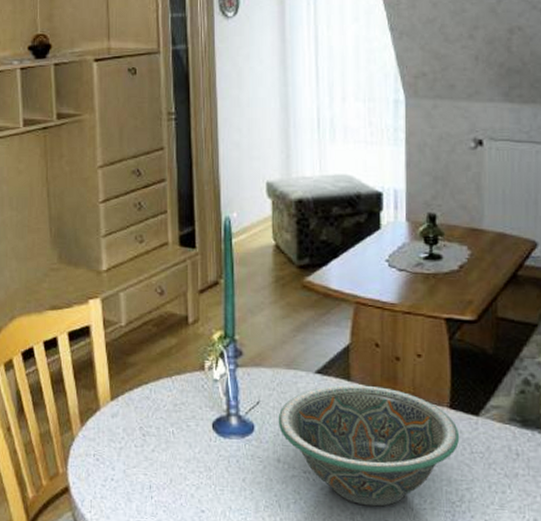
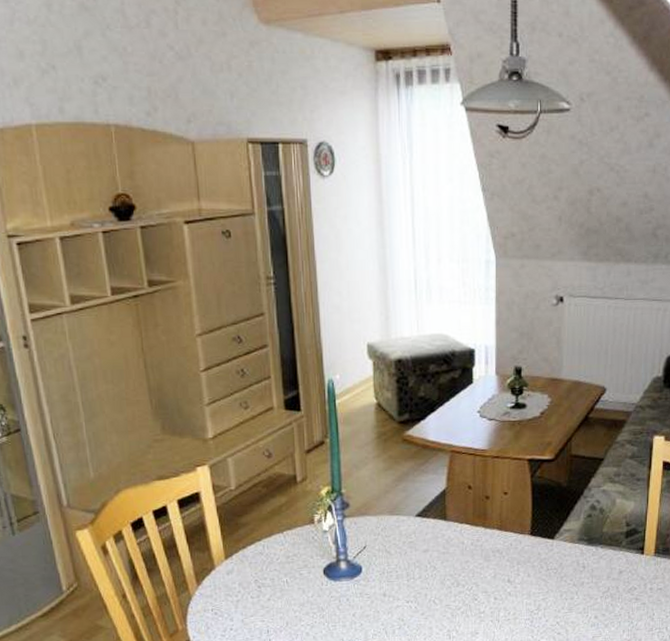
decorative bowl: present [278,384,460,507] -> none [383,522,538,623]

